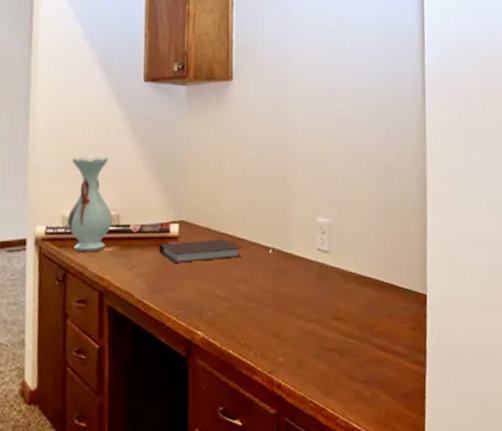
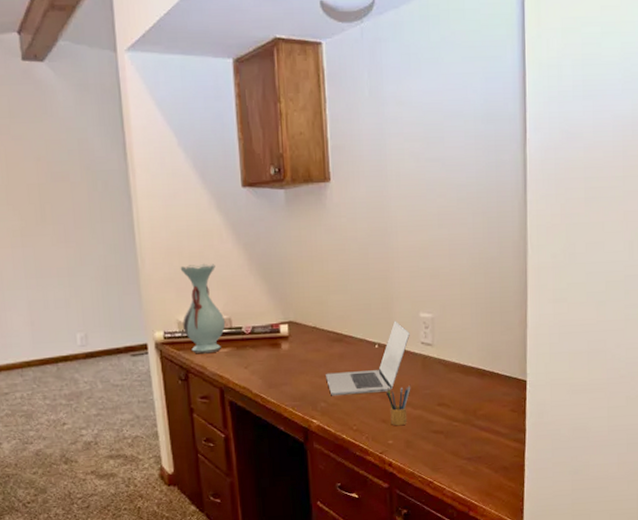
notebook: present [159,239,242,263] -> none [271,337,350,361]
laptop: none [215,224,306,305] -> present [326,321,410,396]
pencil box: none [277,294,305,342] -> present [385,384,411,426]

